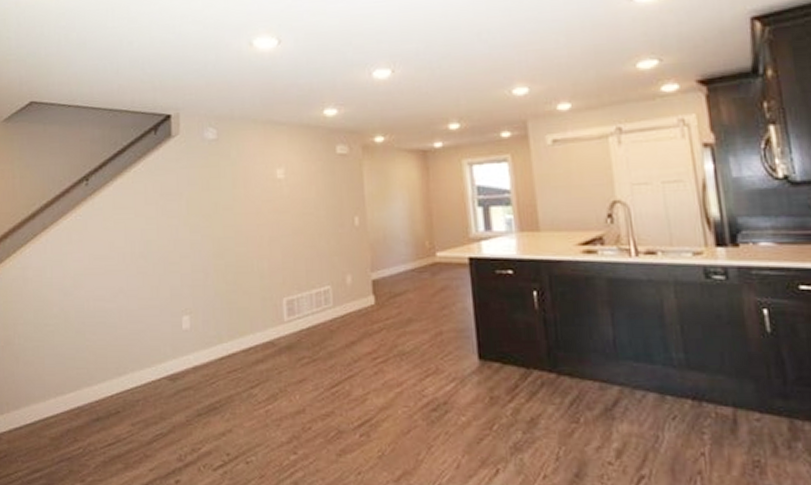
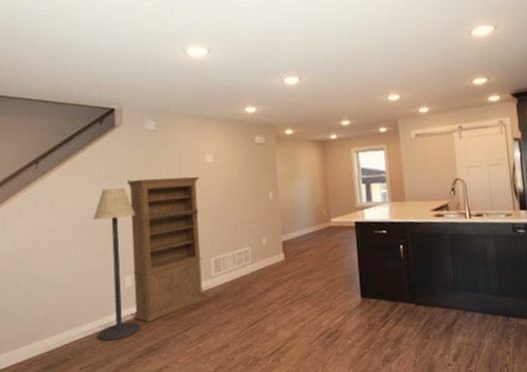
floor lamp: none [146,210,199,393] -> present [93,188,140,341]
bookcase: none [184,195,276,375] -> present [127,176,205,323]

